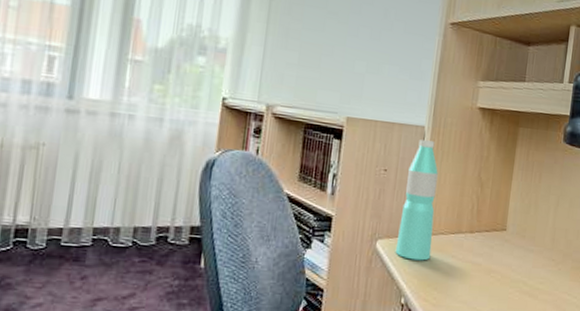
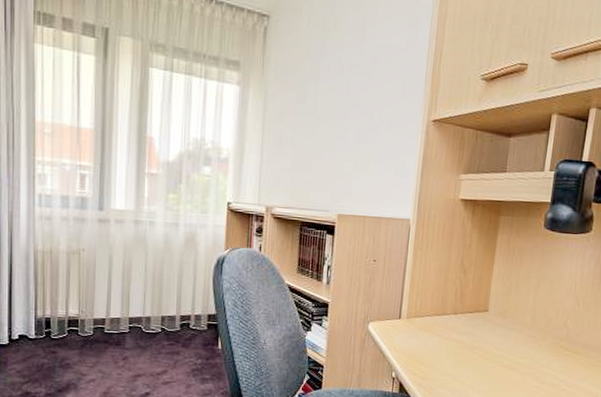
water bottle: present [395,140,438,261] -> none [385,232,423,340]

